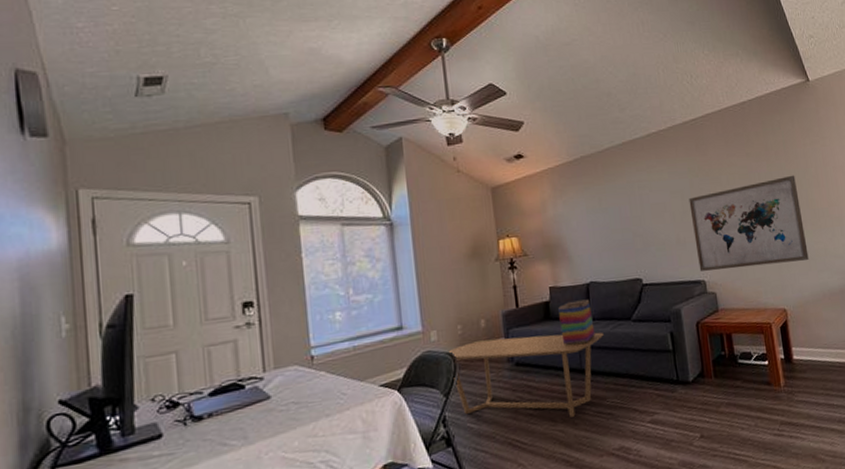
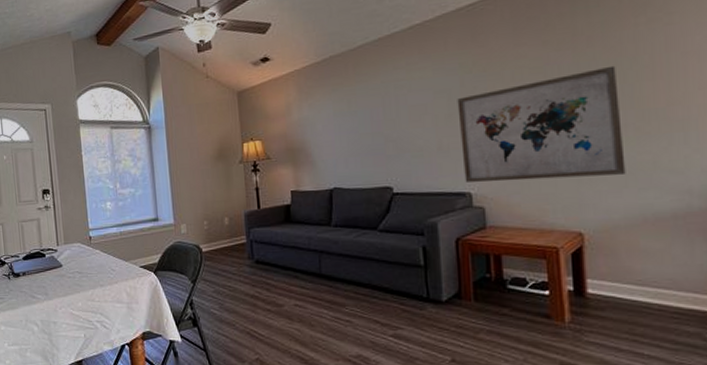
coffee table: present [448,332,604,417] -> none [195,236,346,318]
decorative box: present [558,299,595,345] -> none [299,205,337,250]

